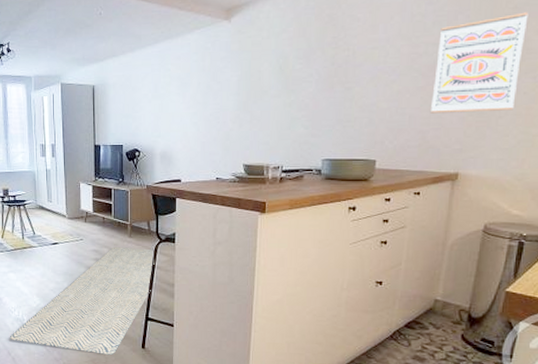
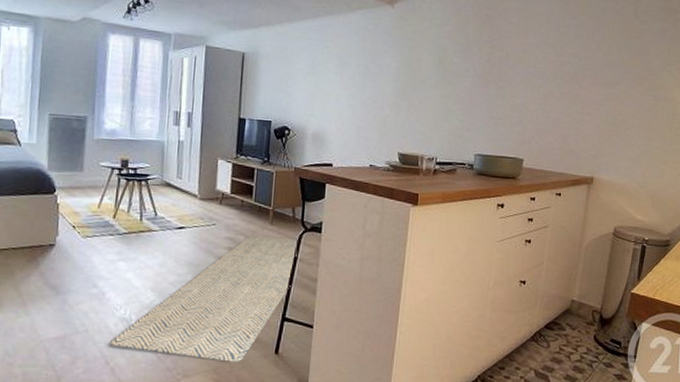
wall art: present [429,12,529,113] -> none [571,37,650,123]

